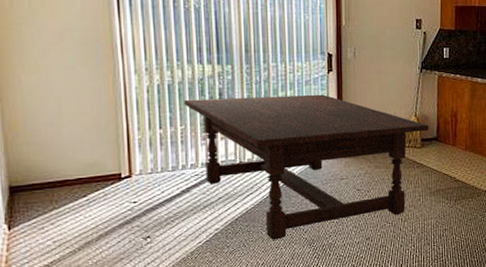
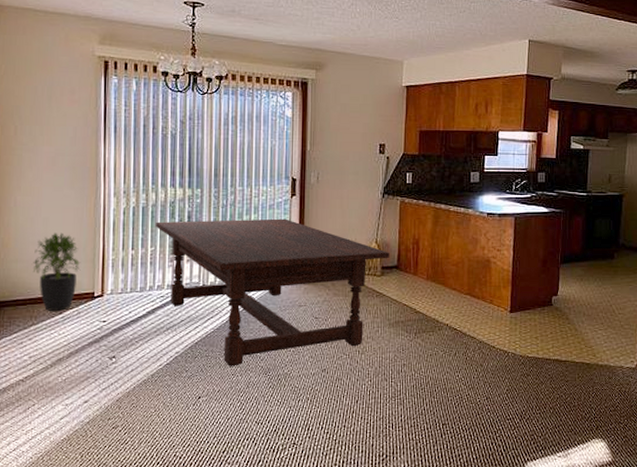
potted plant: none [47,113,104,194] -> present [32,232,81,311]

